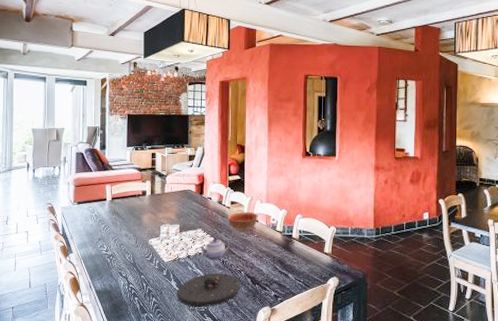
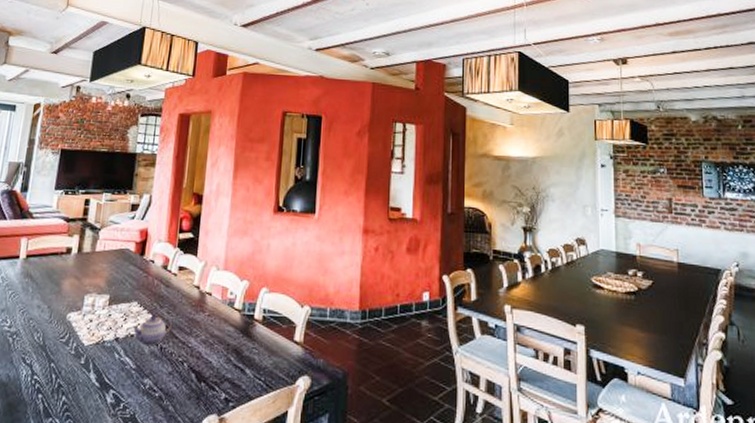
plate: present [176,273,241,307] -> none [94,363,182,412]
bowl: present [227,211,258,233] -> none [172,280,213,309]

